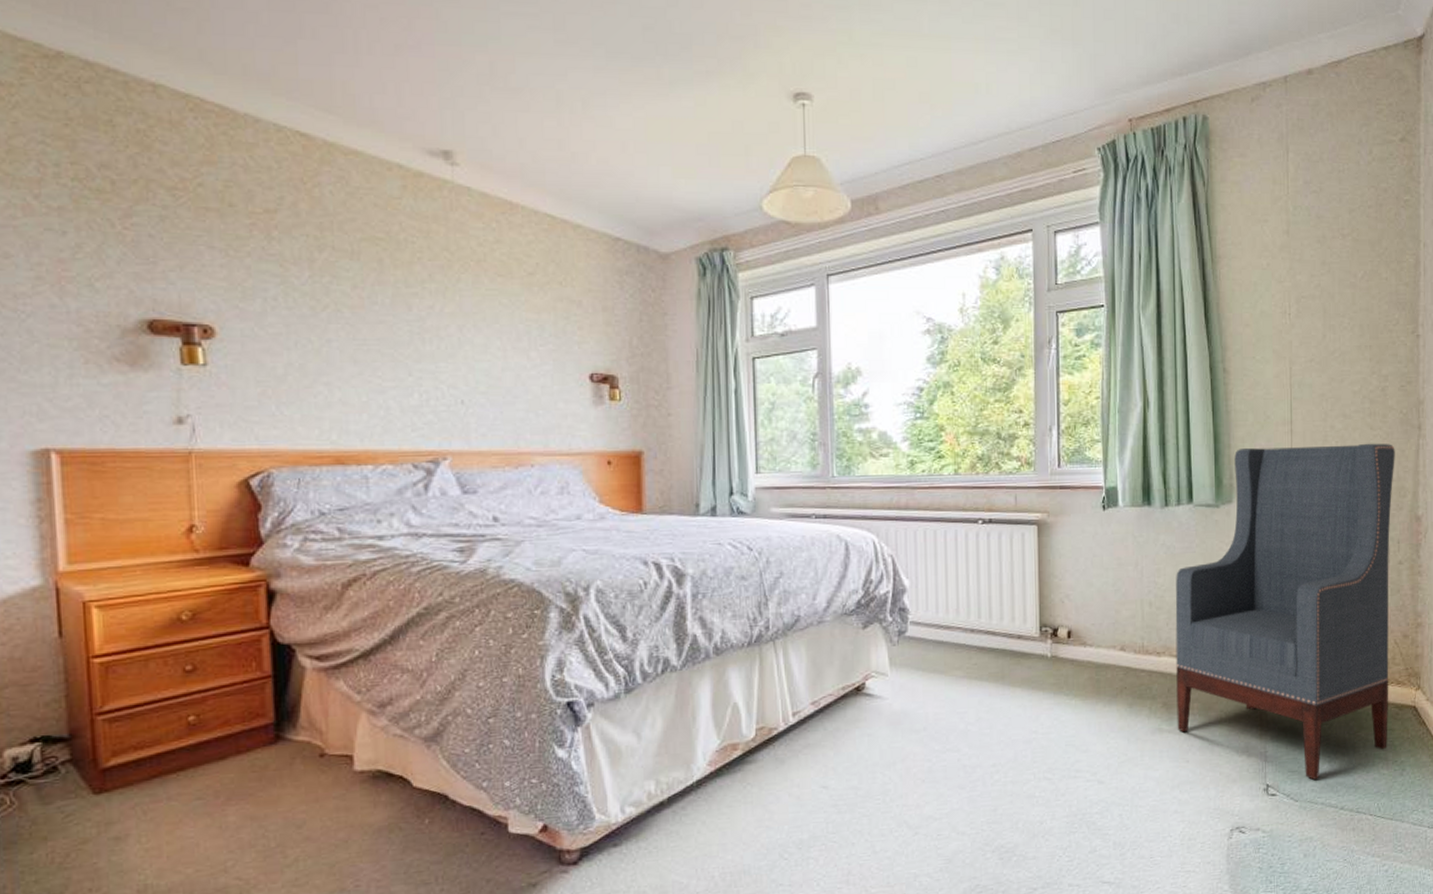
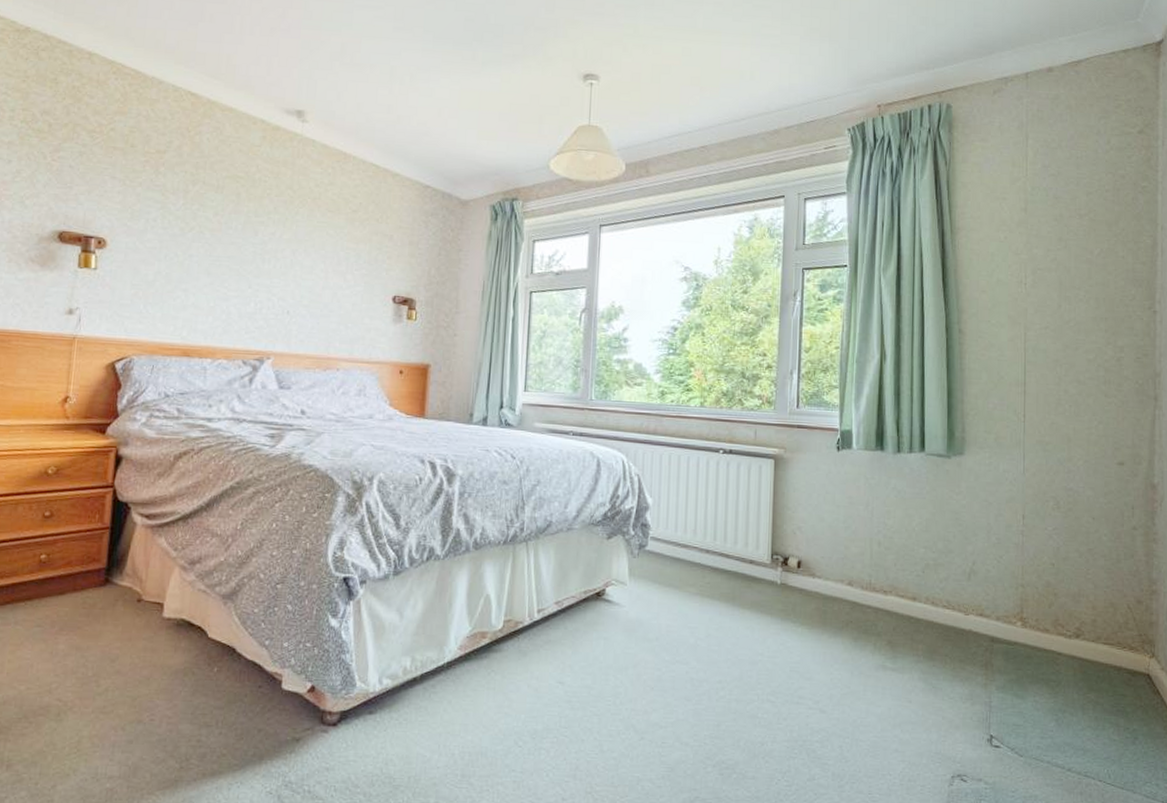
armchair: present [1175,443,1395,780] -> none [901,405,1130,737]

